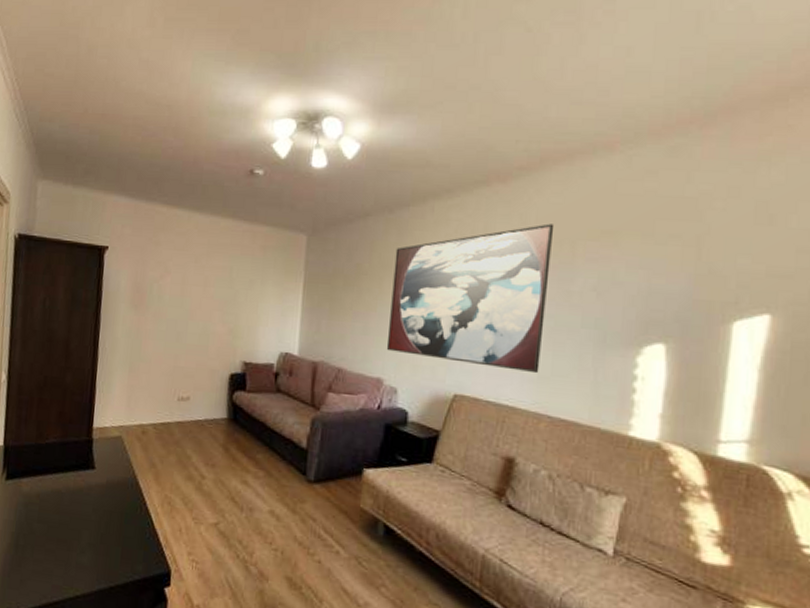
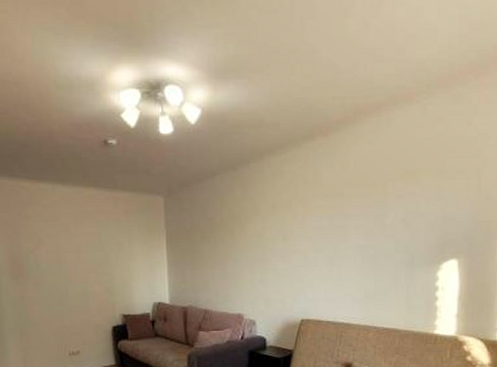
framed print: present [386,223,555,374] -> none [242,169,369,295]

